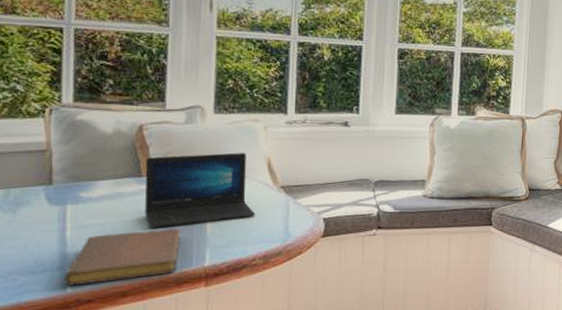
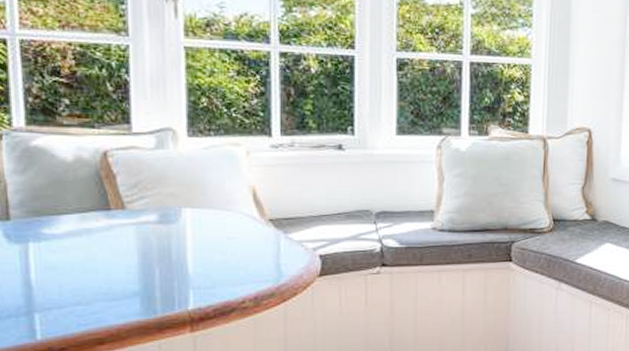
notebook: present [63,229,181,286] -> none [31,268,160,333]
laptop: present [145,152,255,229] -> none [113,181,241,268]

